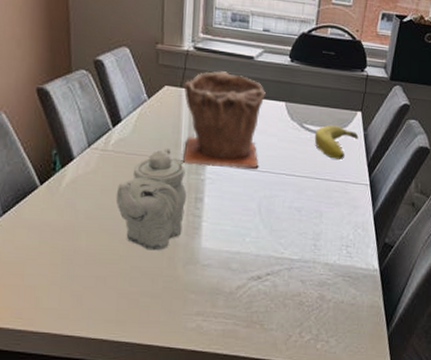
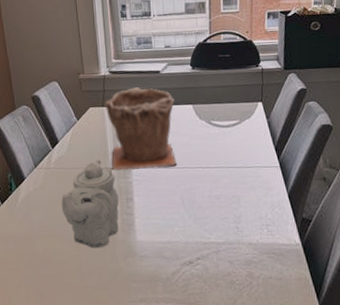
fruit: present [314,125,359,161] -> none [222,117,263,149]

